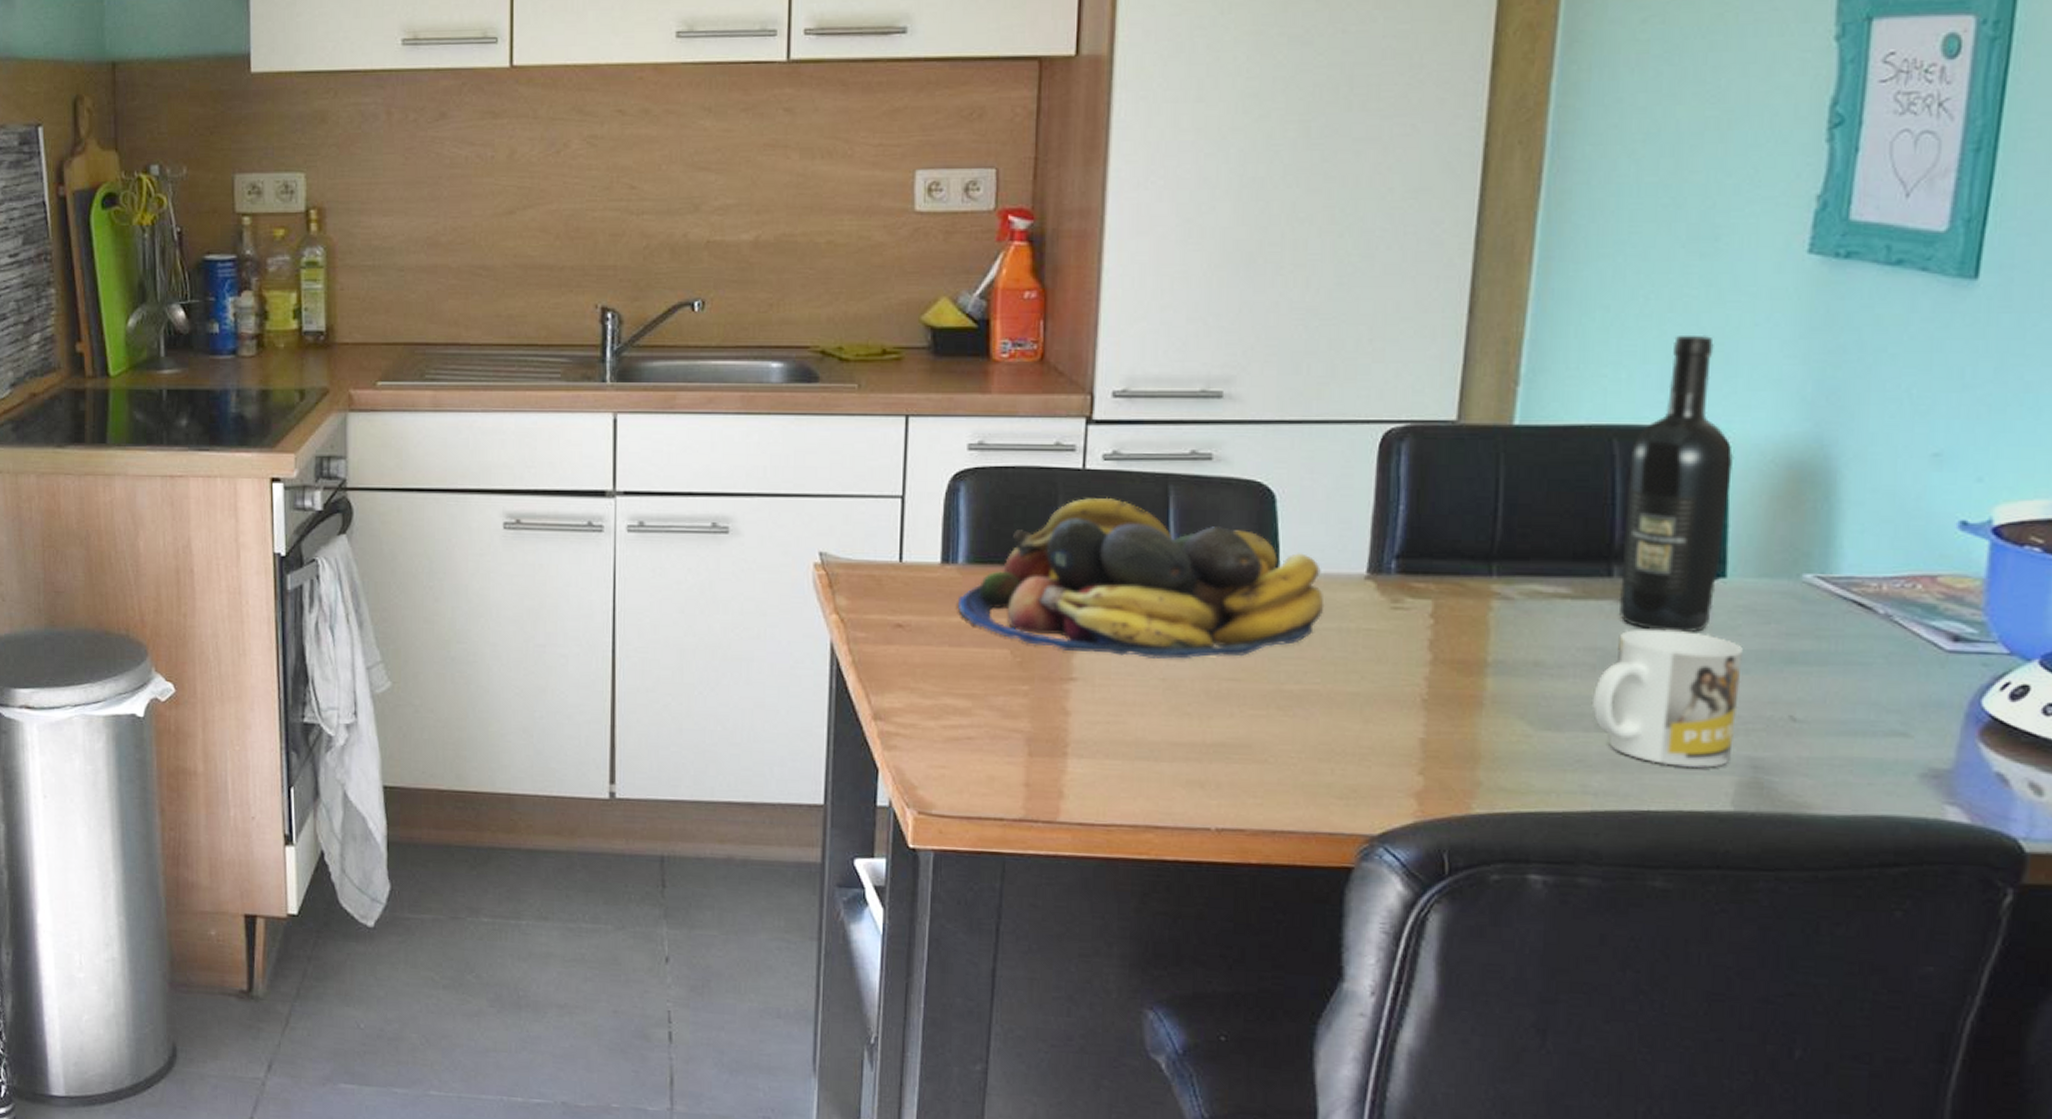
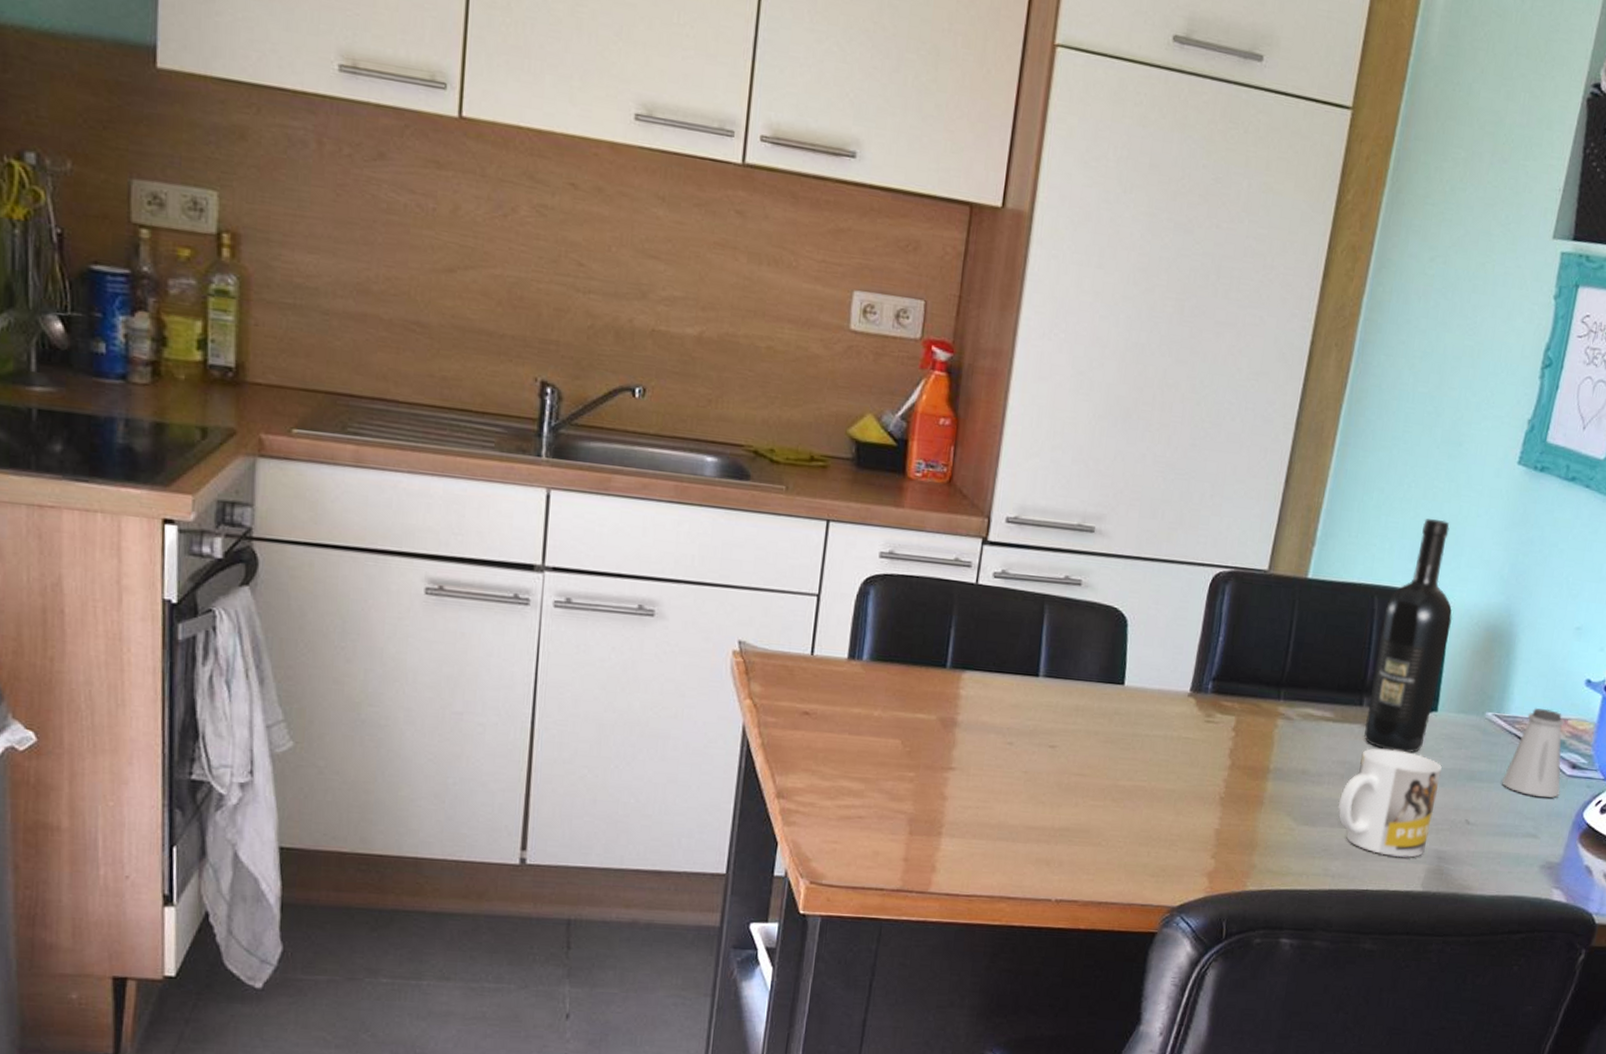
fruit bowl: present [958,497,1325,659] -> none [860,610,1156,756]
saltshaker: none [1841,563,1939,682] -> present [1502,707,1565,798]

